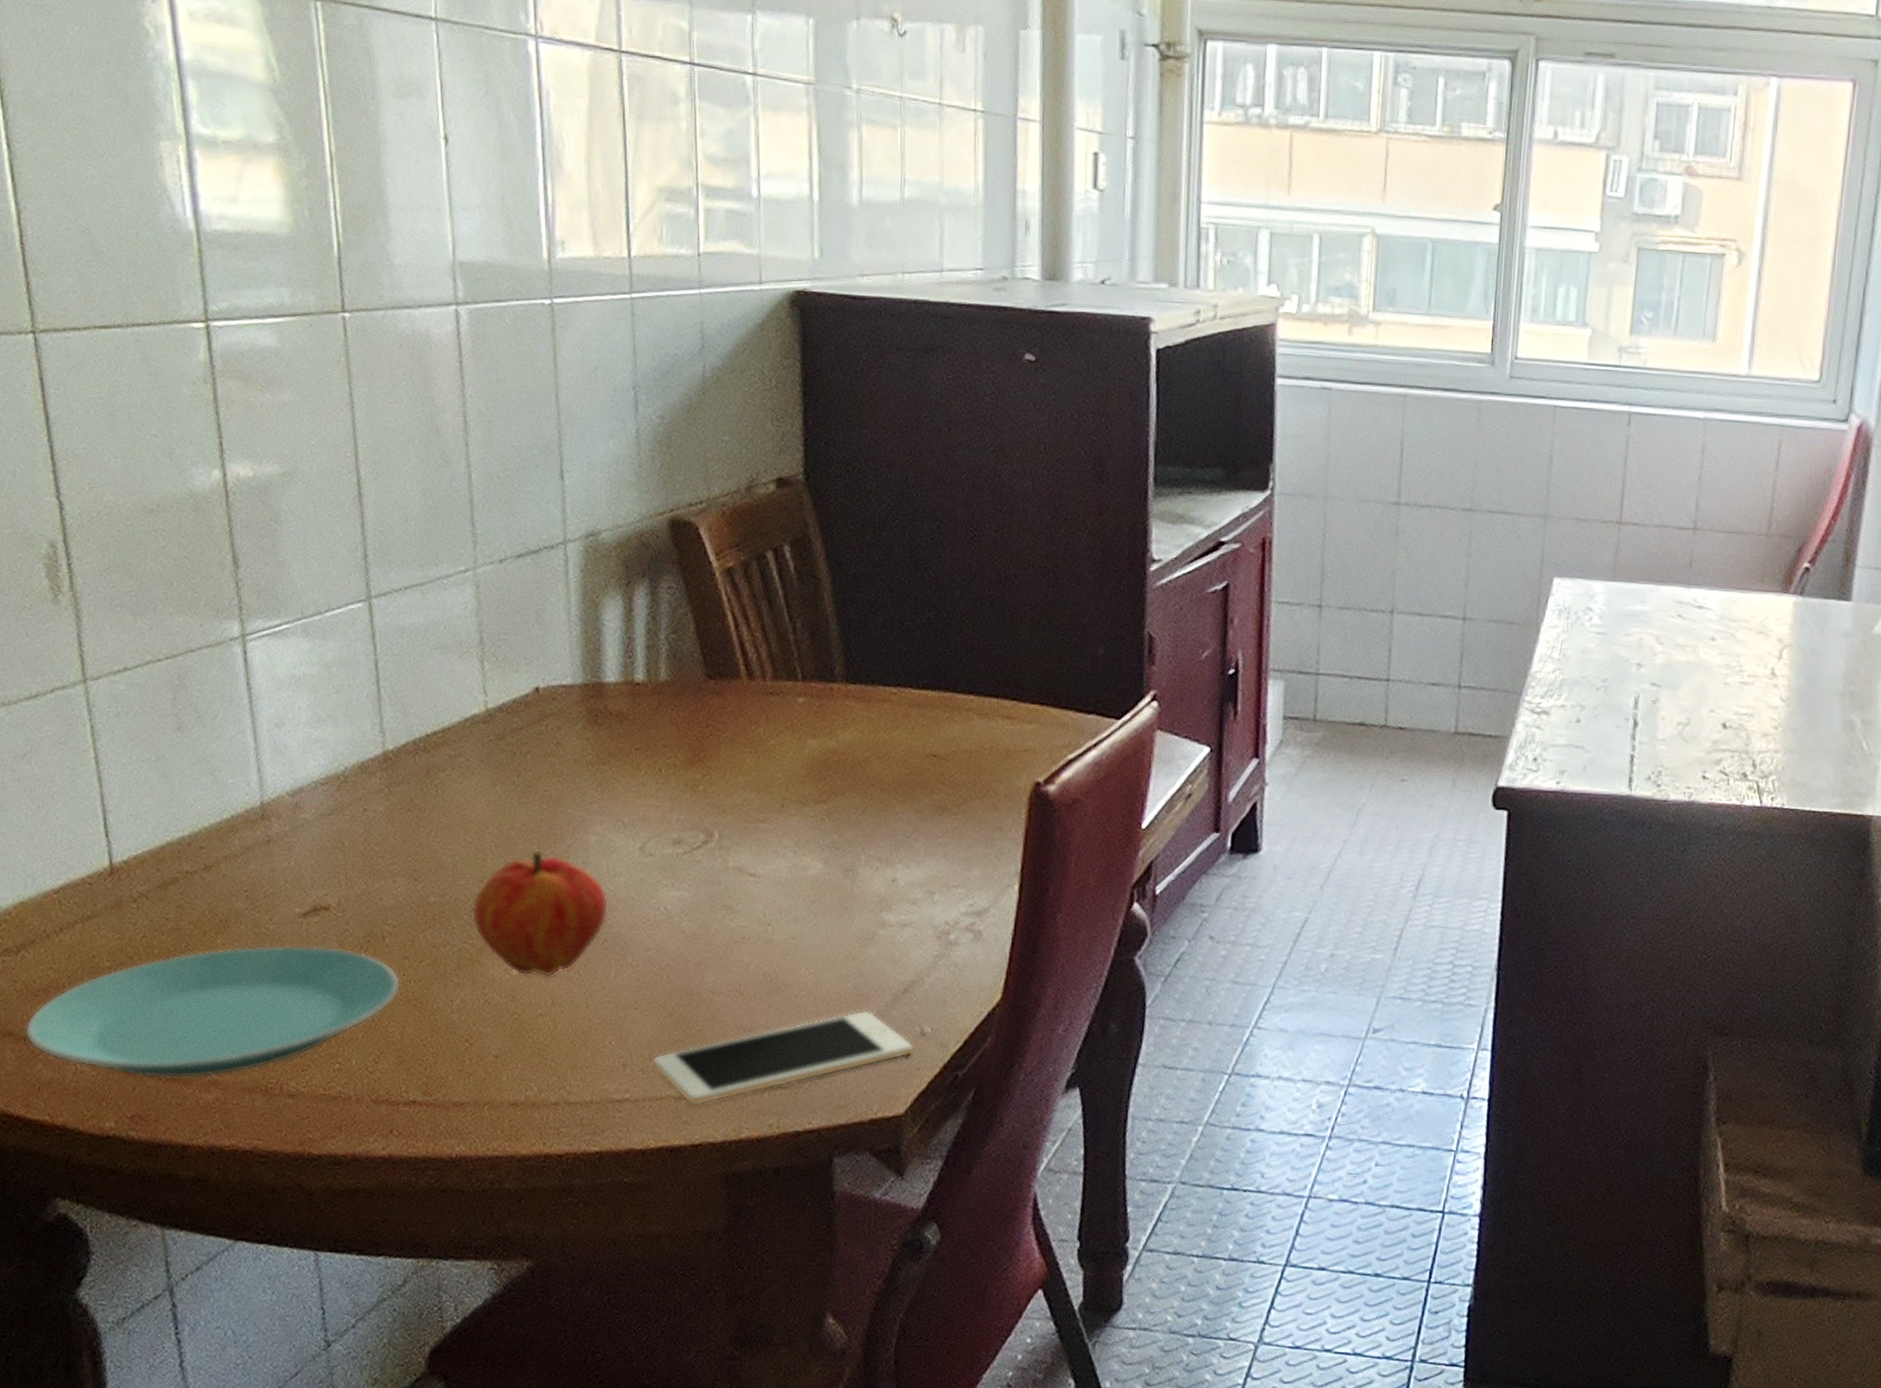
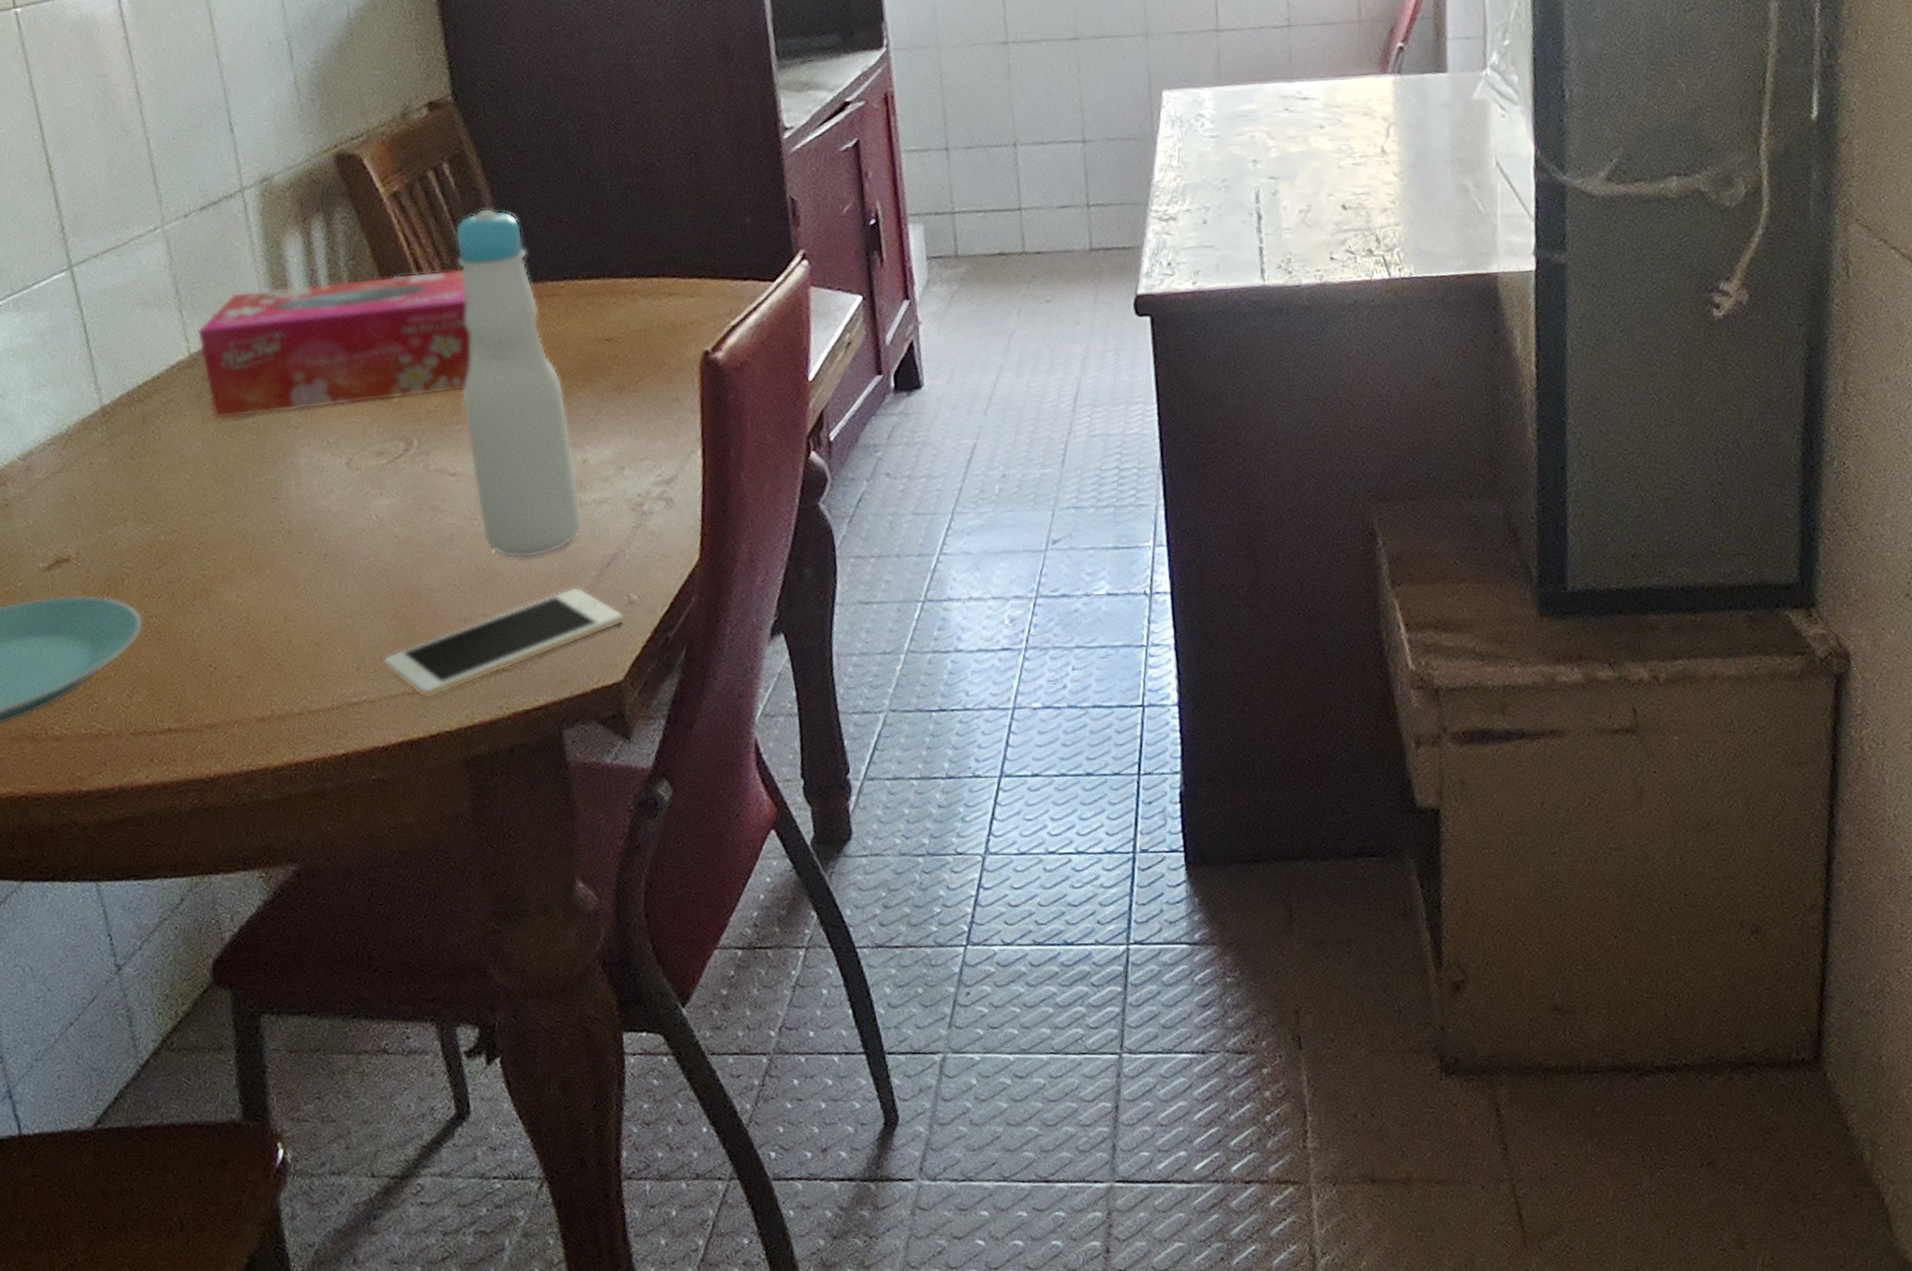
fruit: present [472,849,609,978] -> none [199,477,326,598]
tissue box: none [497,650,792,789] -> present [197,269,471,420]
bottle: none [771,598,884,974] -> present [455,208,583,559]

